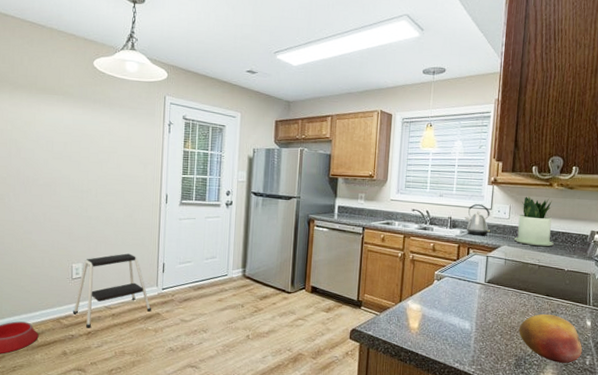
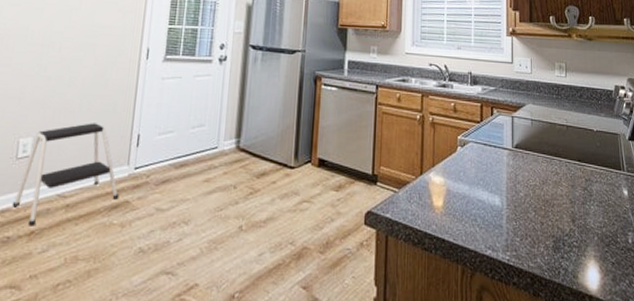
kettle: present [465,203,491,236] -> none [485,56,514,93]
planter: present [513,196,554,247] -> none [538,48,579,105]
fruit: present [518,313,583,363] -> none [553,183,623,242]

